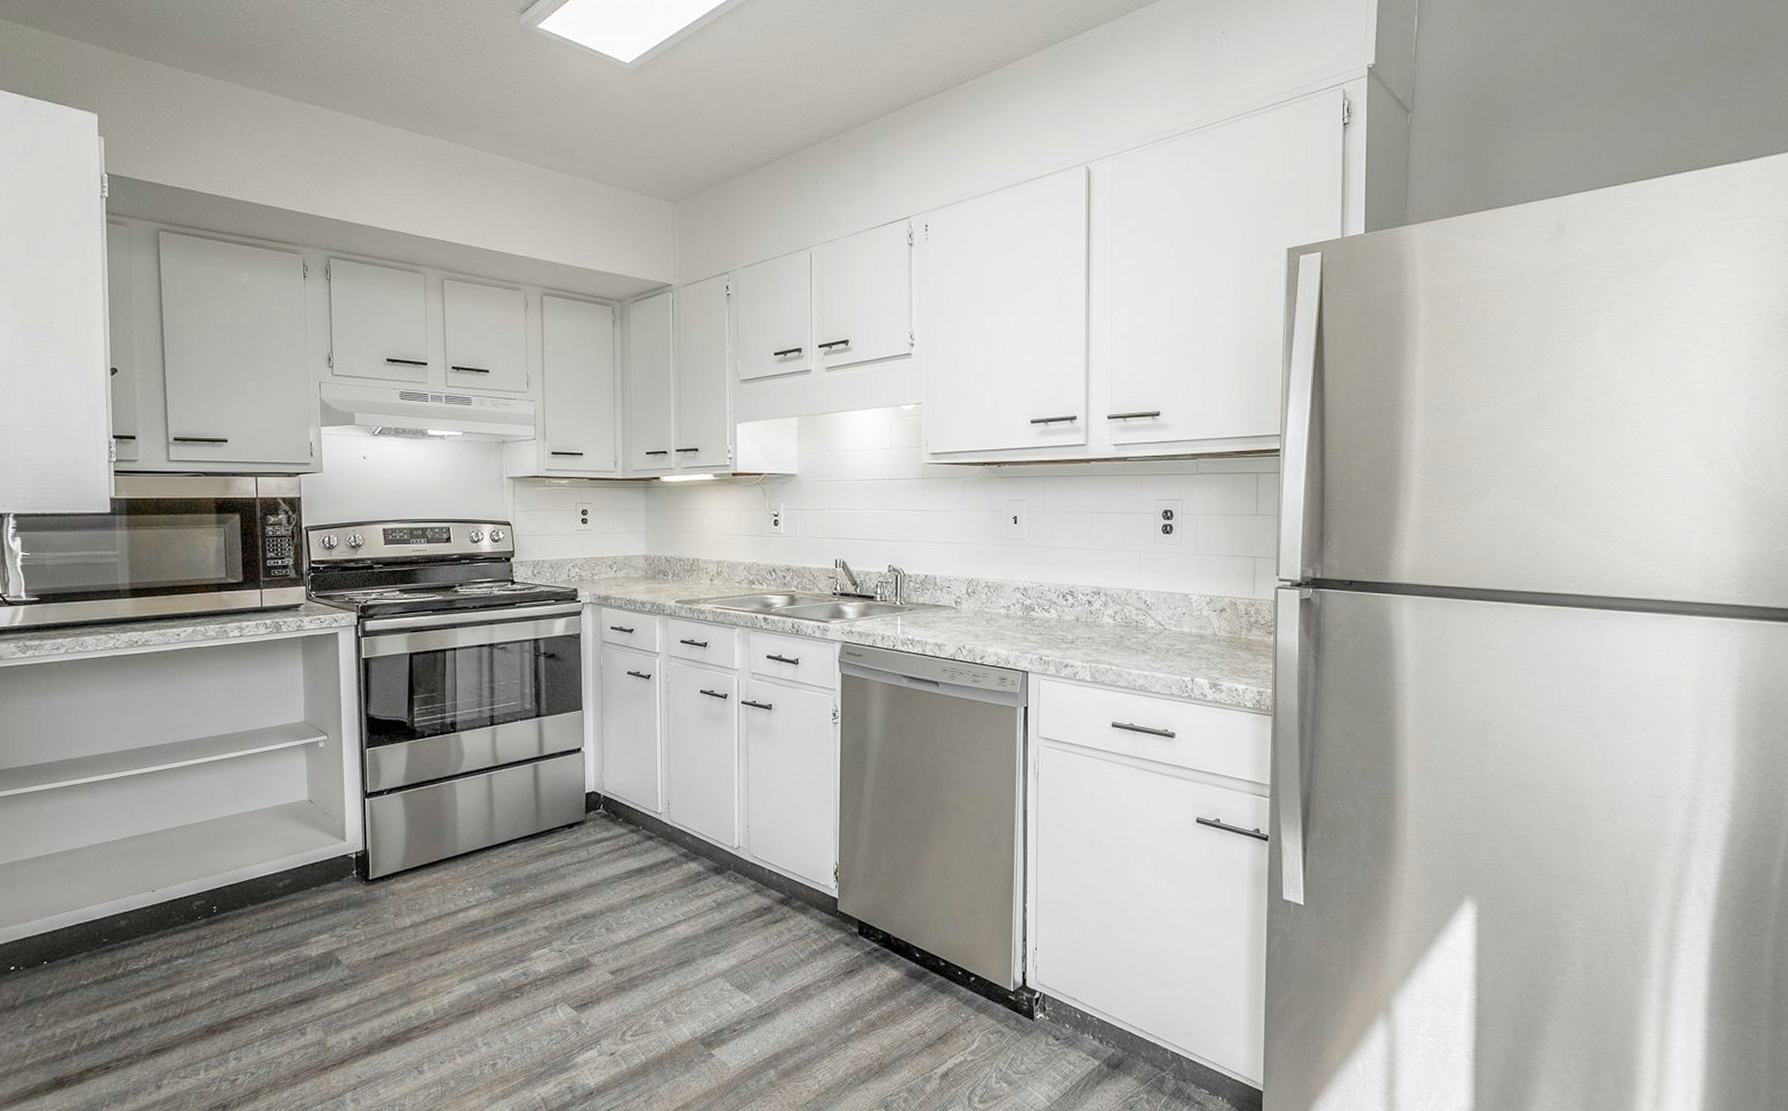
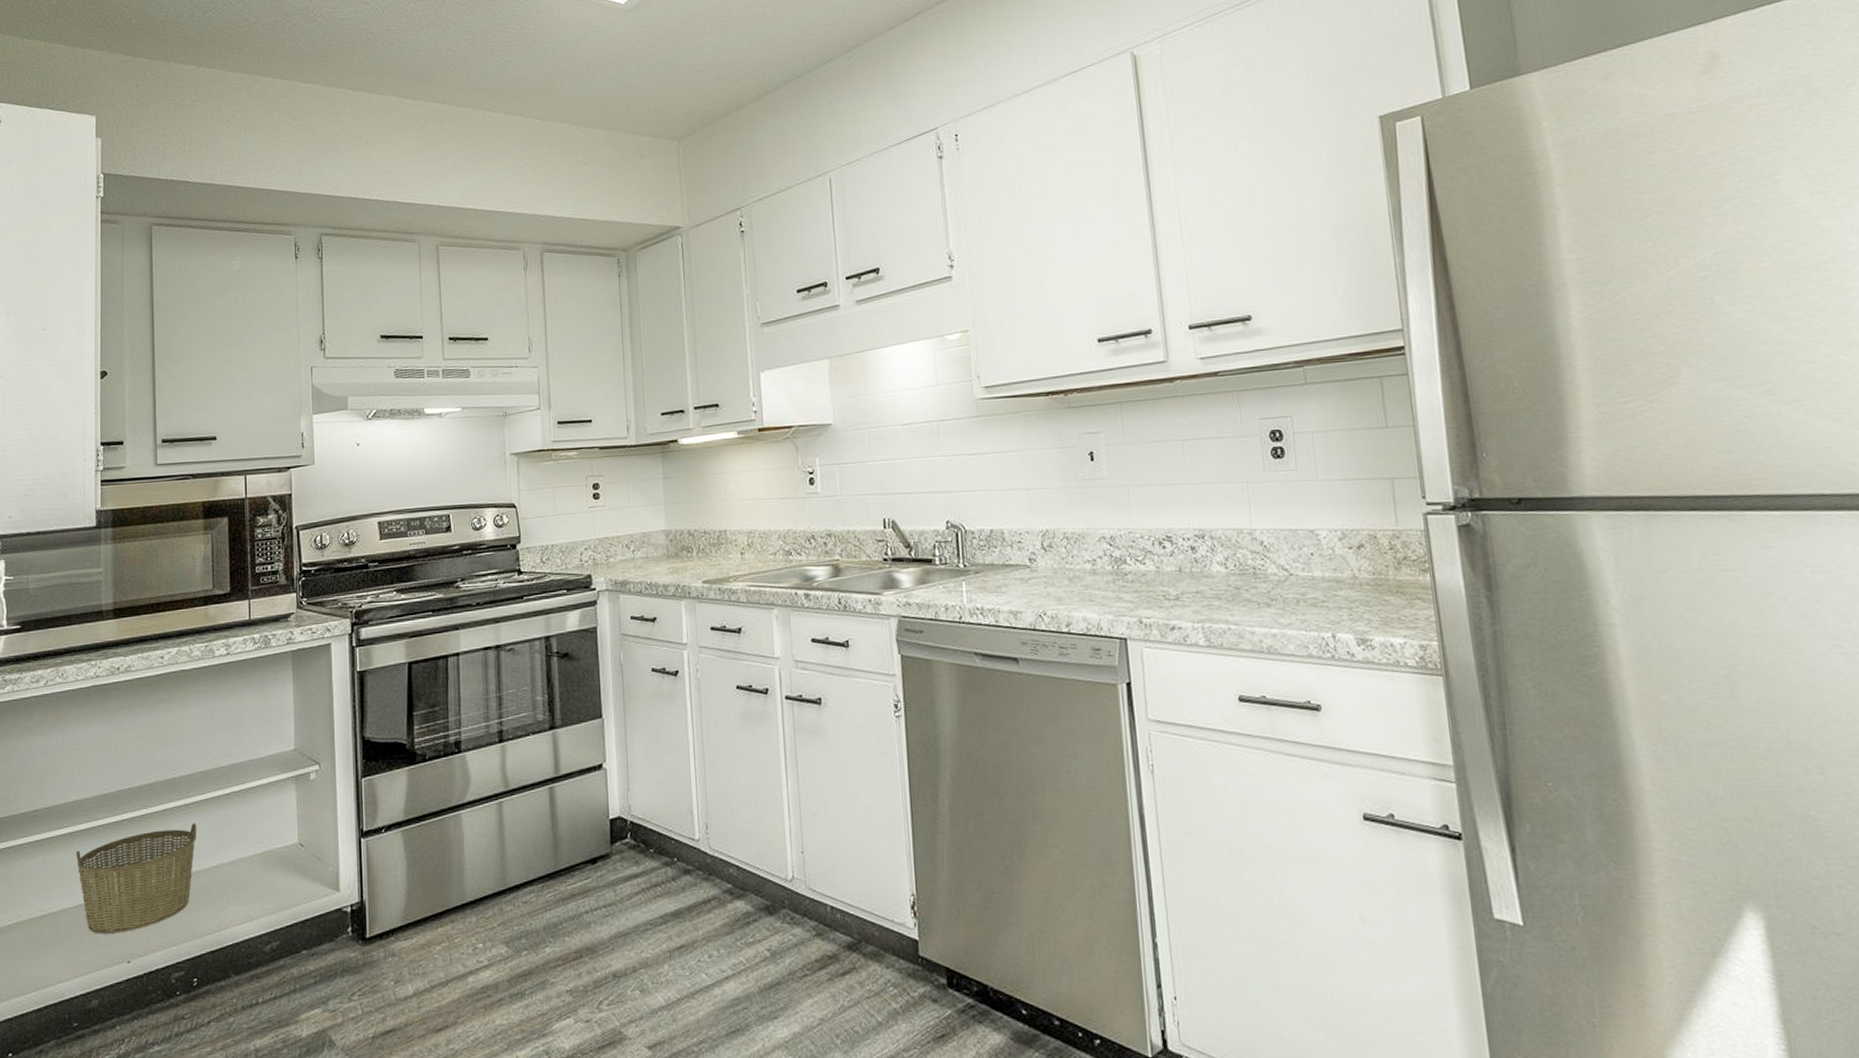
basket: none [101,779,214,867] -> present [76,823,196,934]

